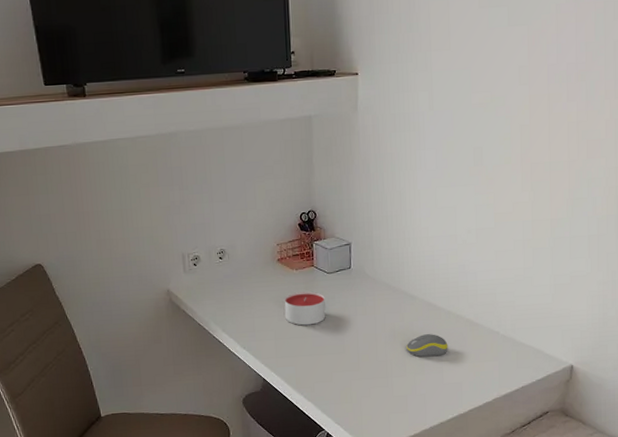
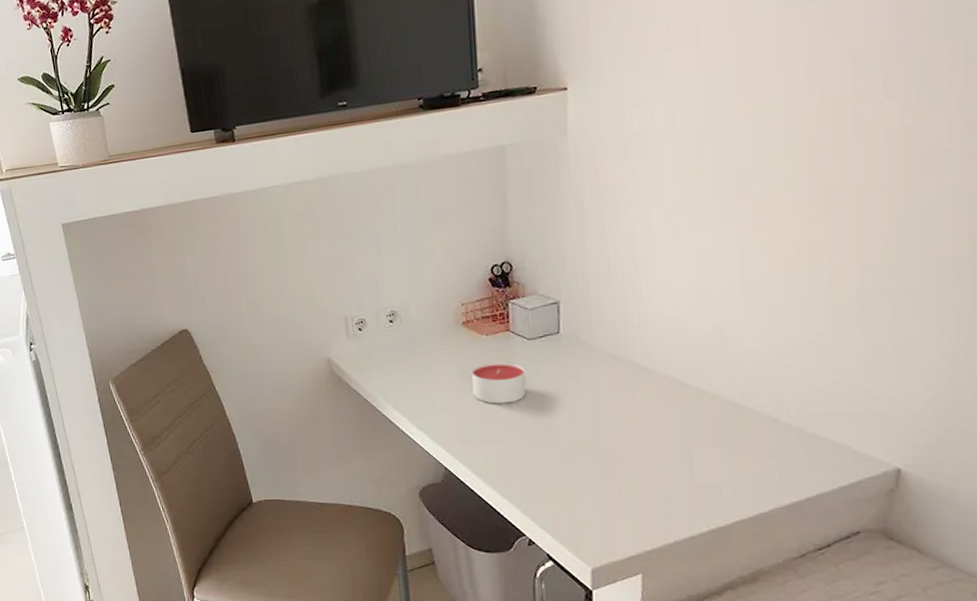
computer mouse: present [406,334,448,357] -> none [639,419,700,448]

